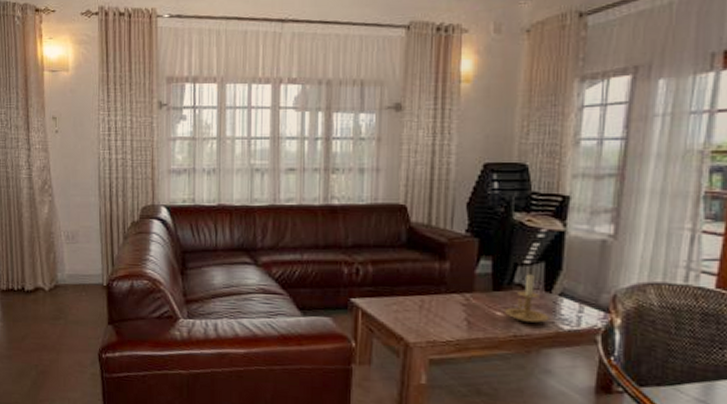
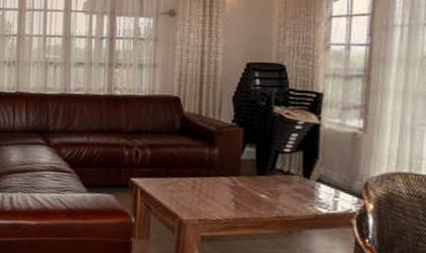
candle holder: present [504,273,549,324] -> none [267,160,308,206]

